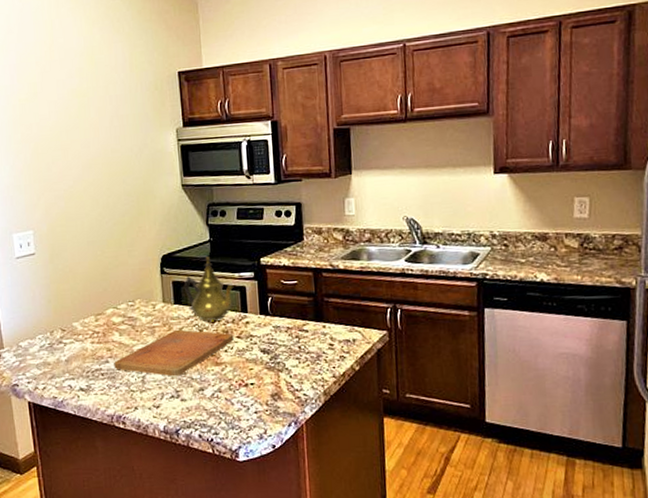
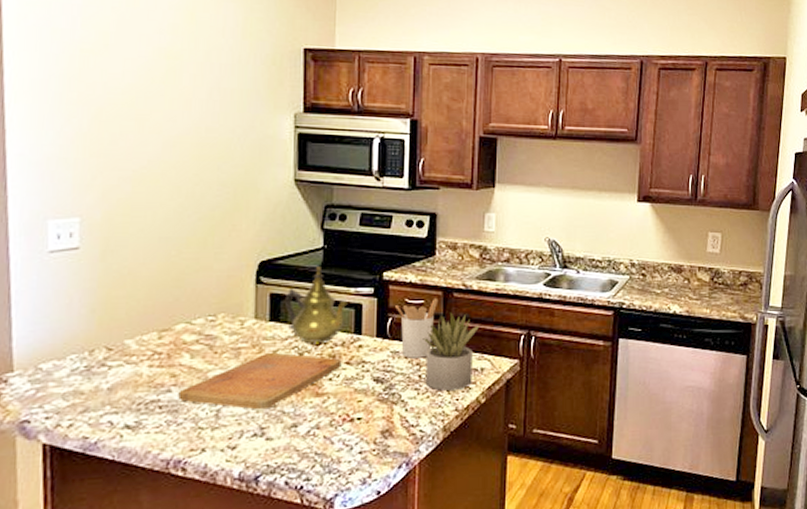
utensil holder: none [273,278,310,332] -> present [395,297,439,358]
succulent plant: none [299,290,348,360] -> present [423,312,479,391]

